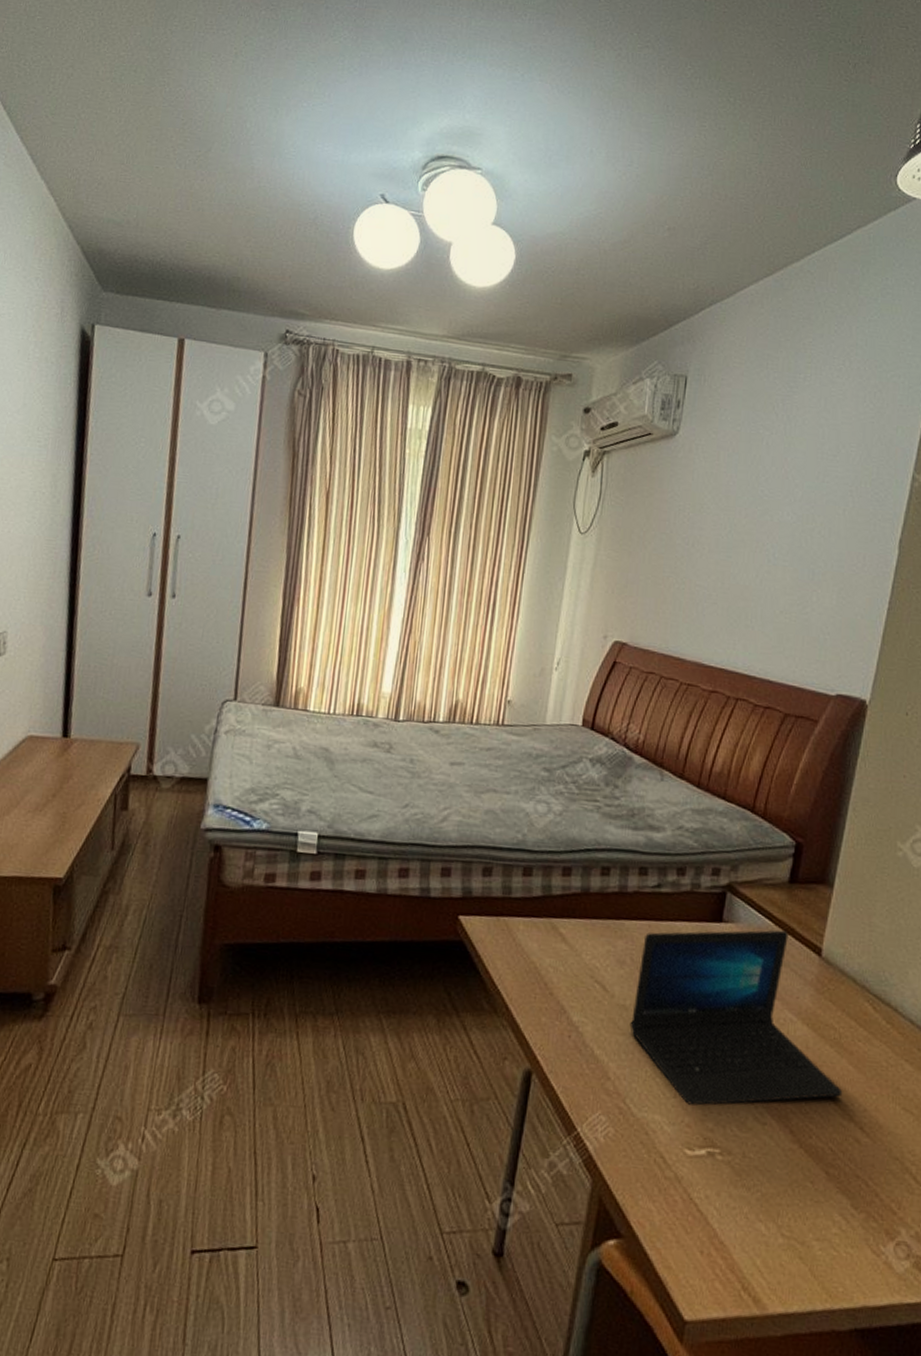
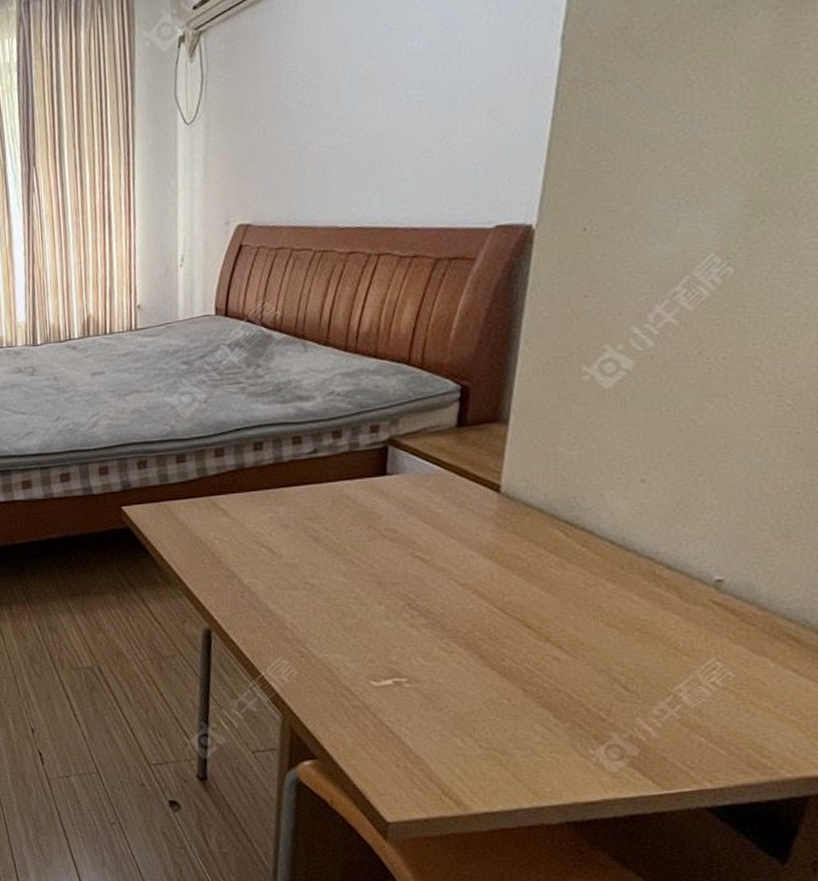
laptop: present [629,930,843,1106] -> none [301,473,536,643]

